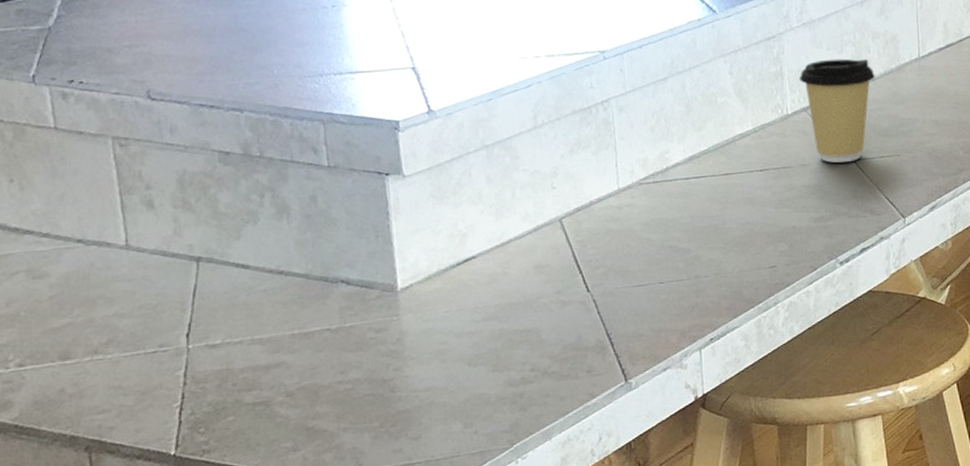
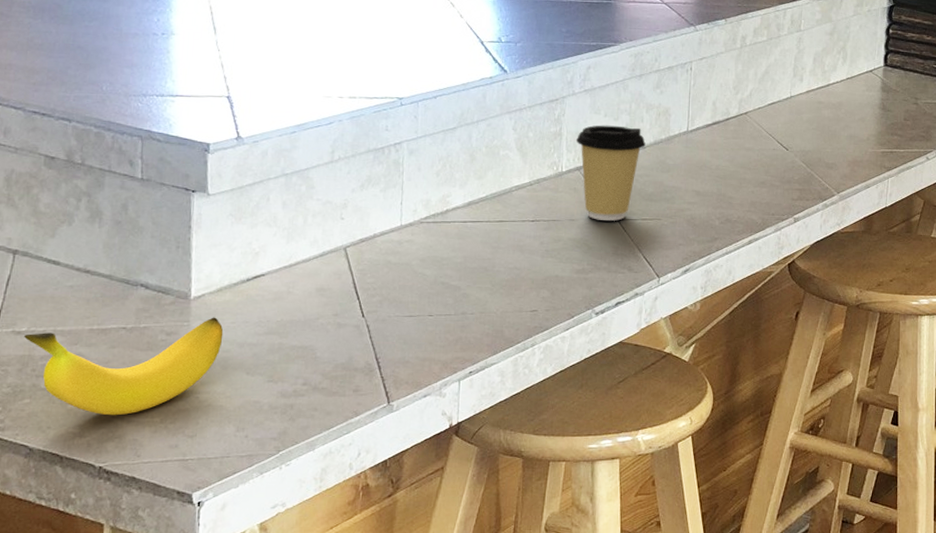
banana: none [220,308,438,425] -> present [24,317,224,416]

